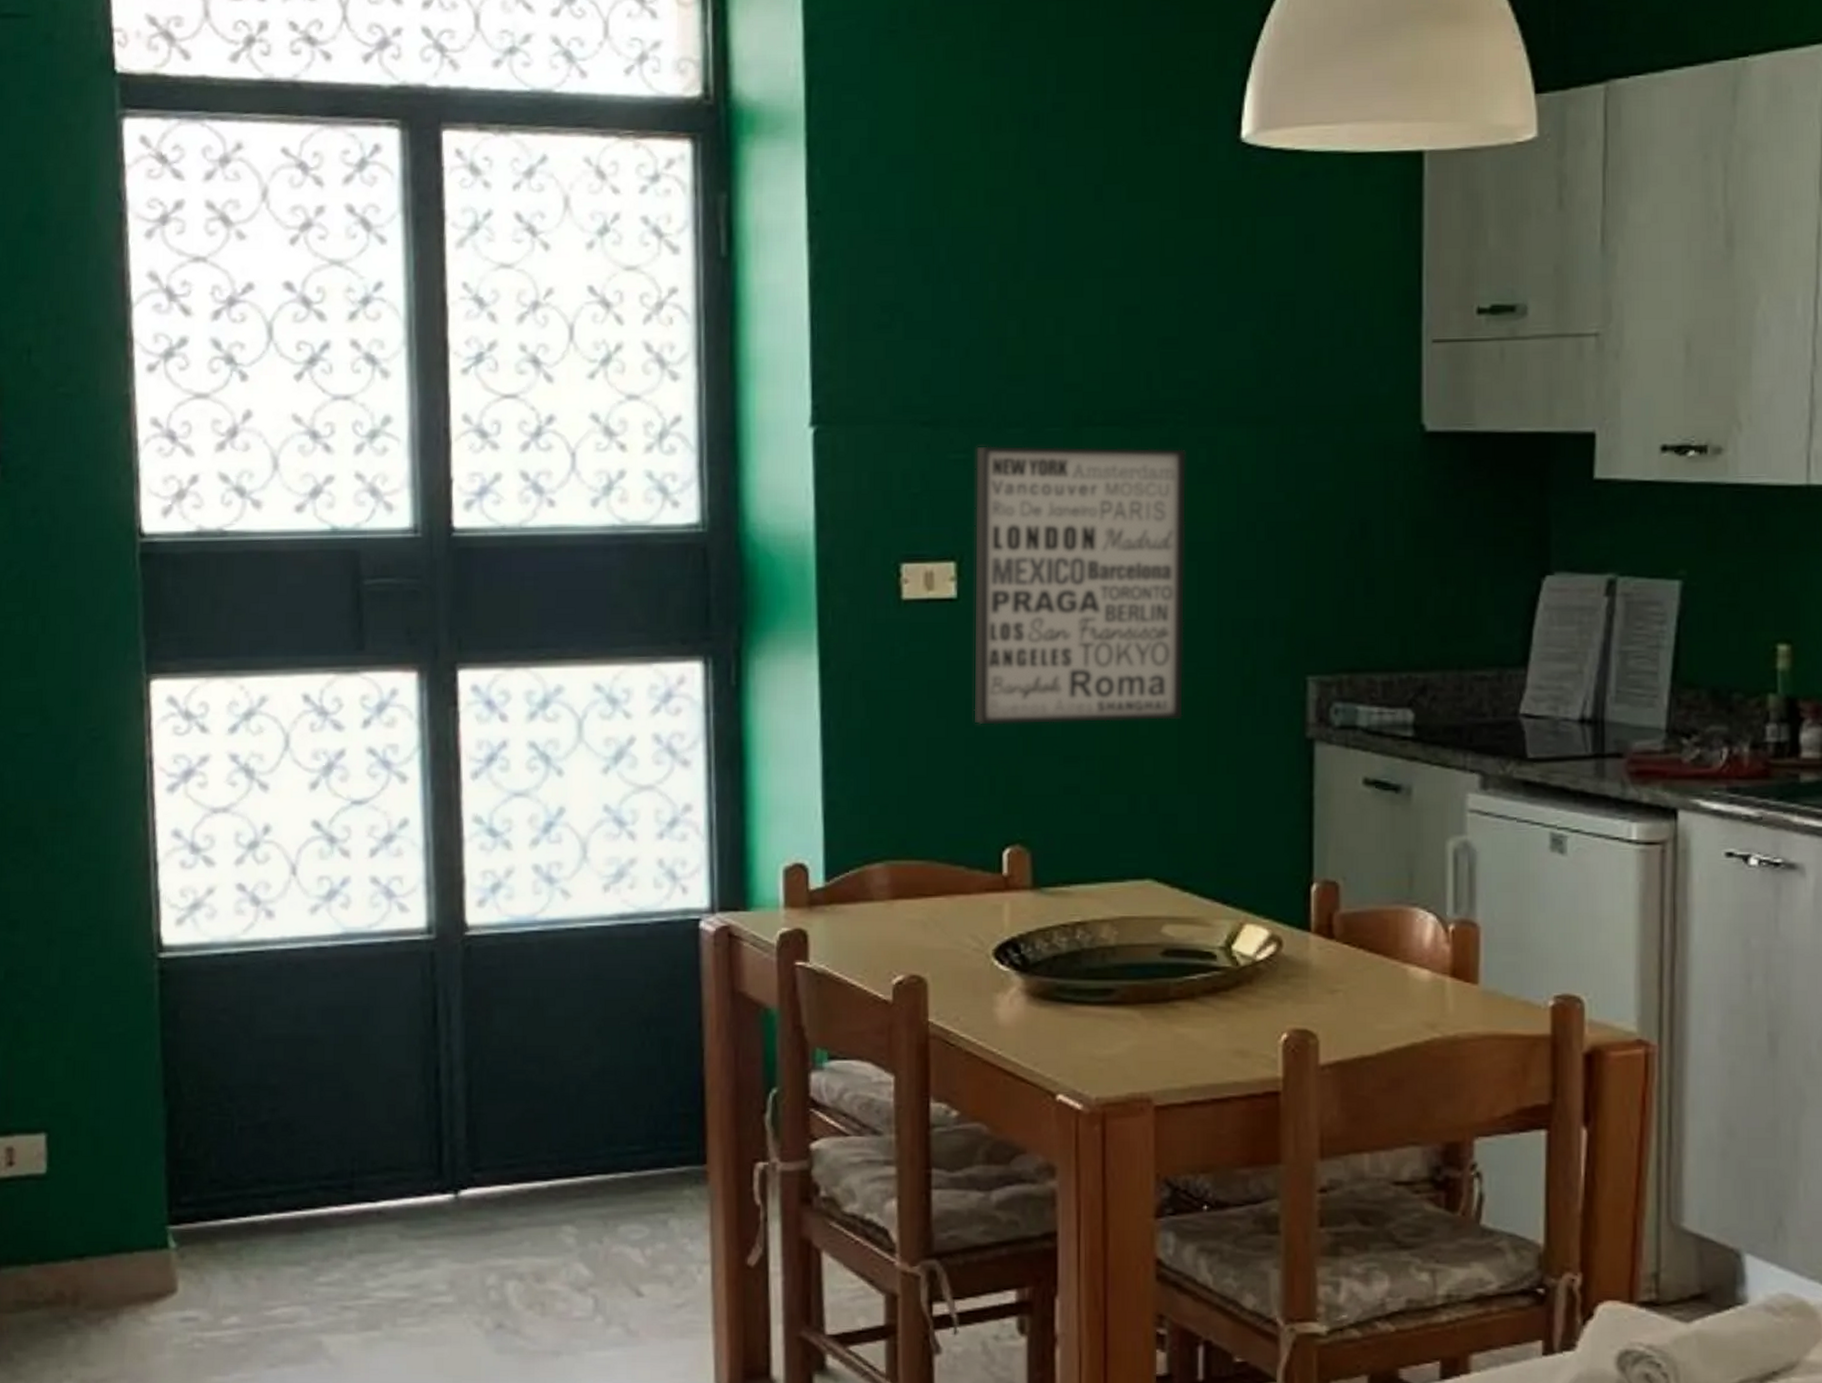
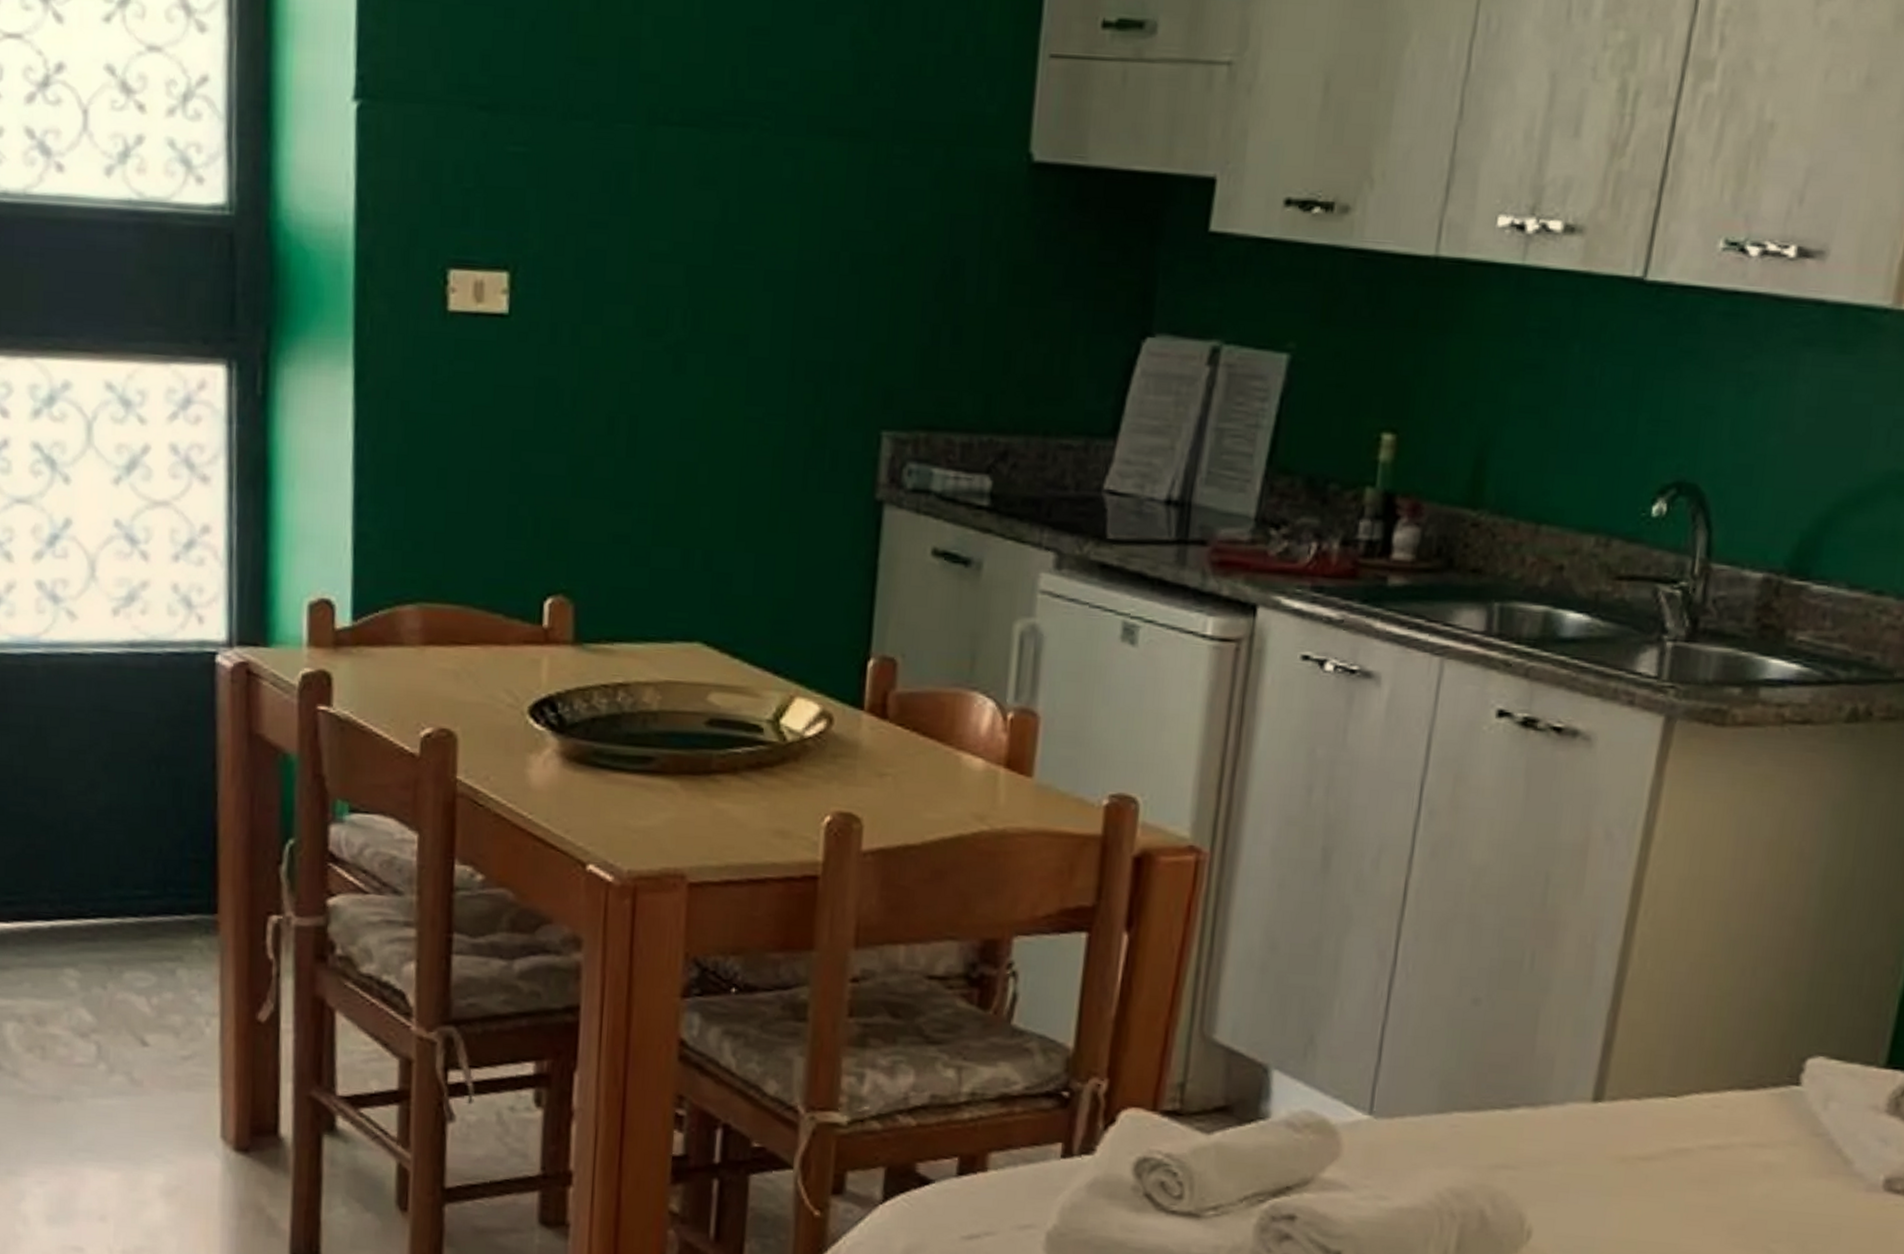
wall art: present [973,445,1187,726] -> none [520,138,771,470]

